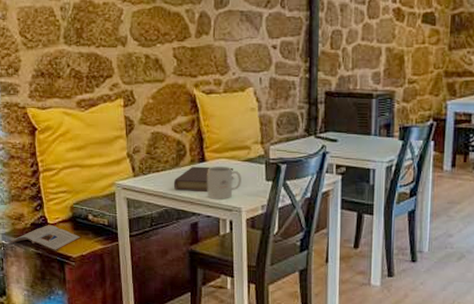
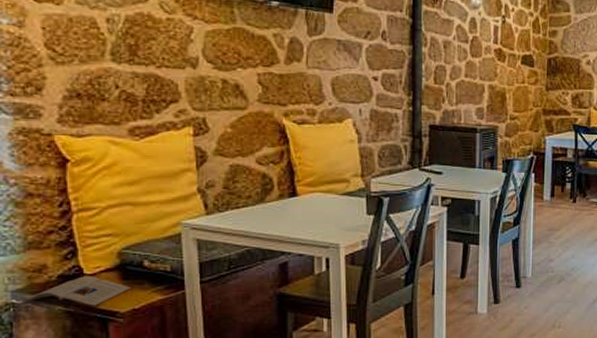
book: present [173,166,234,192] -> none [257,201,331,228]
mug: present [207,166,241,199] -> none [299,200,339,236]

